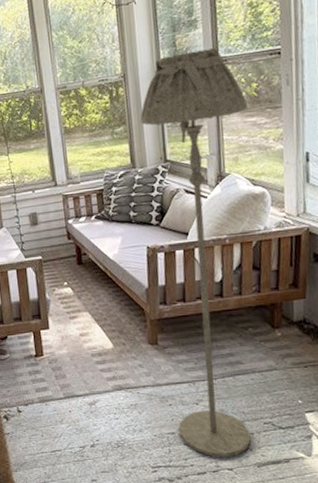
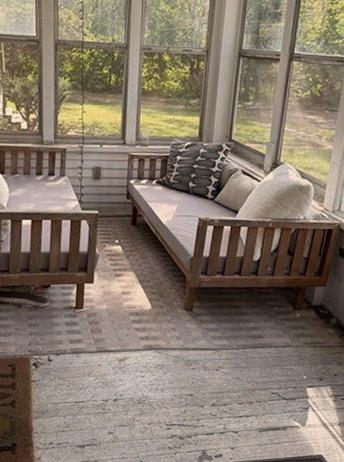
floor lamp: present [140,48,251,458] -> none [197,41,311,422]

